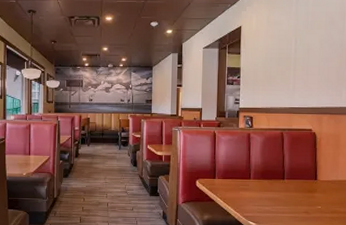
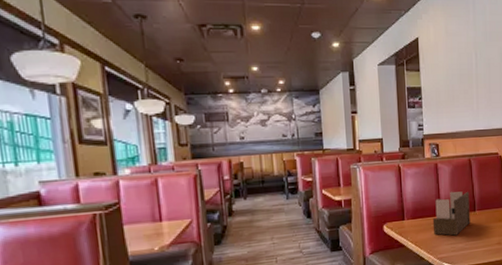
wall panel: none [241,159,280,199] -> present [432,191,470,236]

